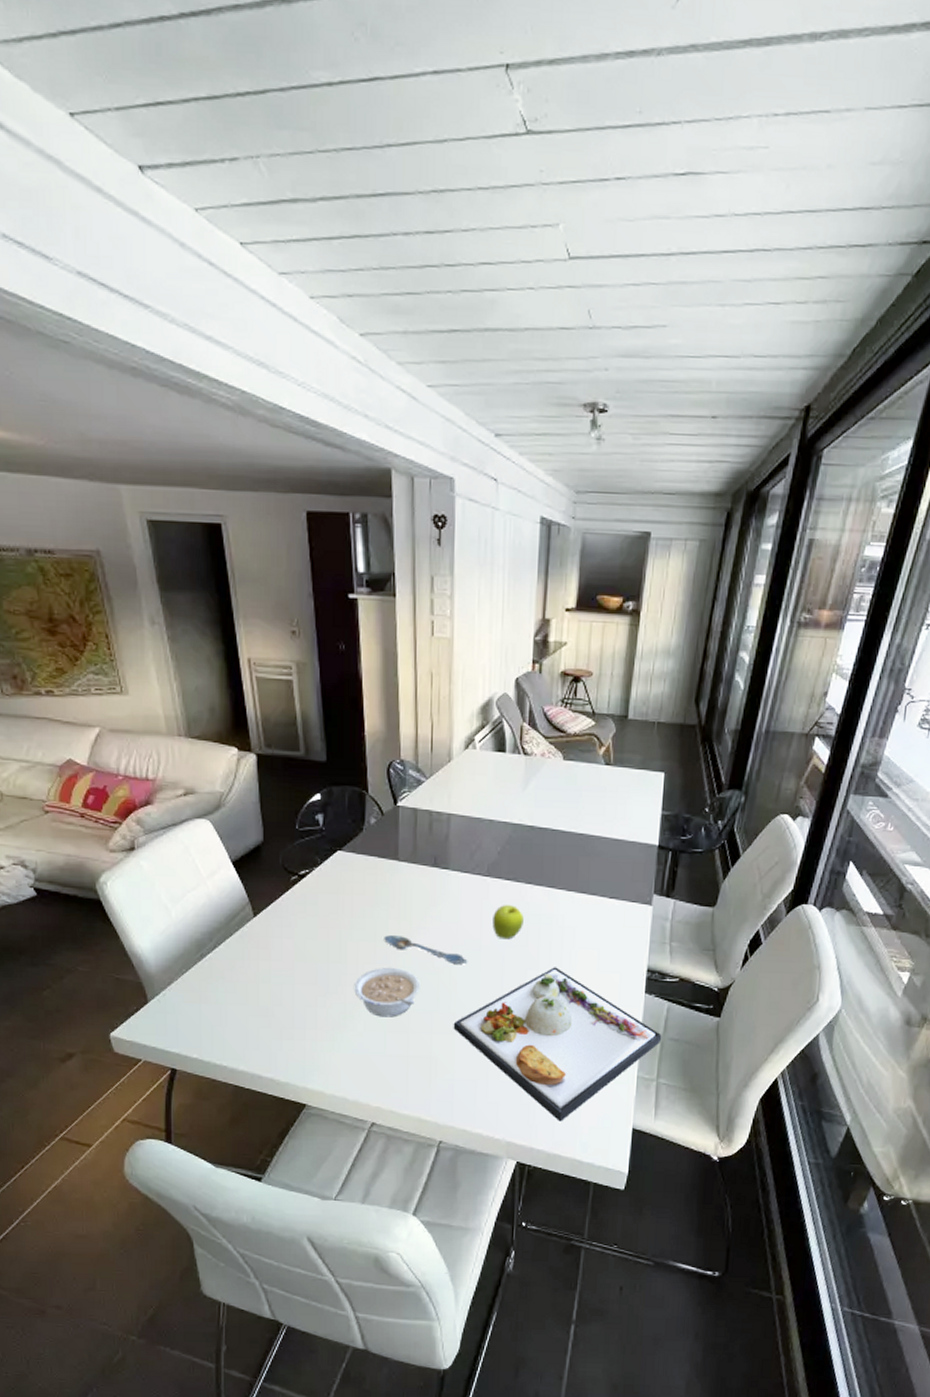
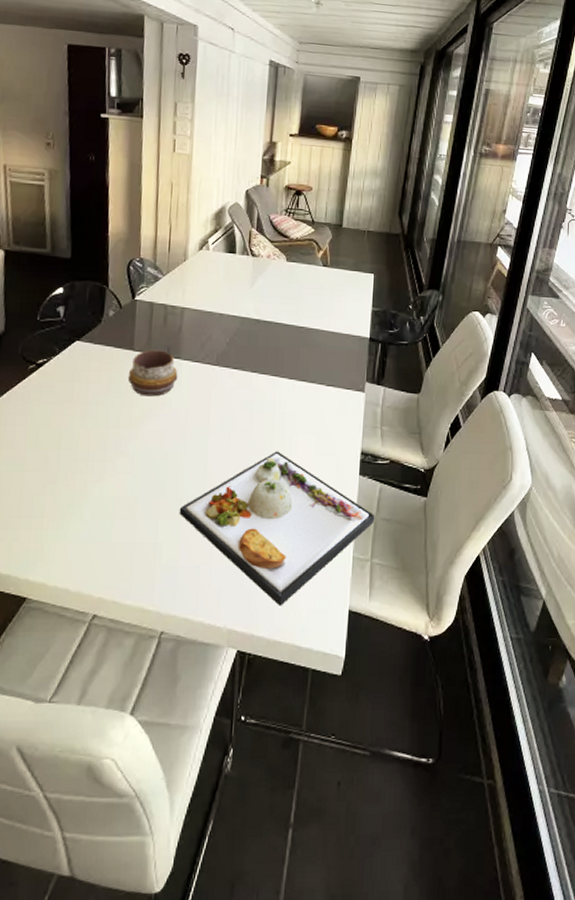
legume: present [354,967,421,1017] -> none [83,453,149,504]
spoon: present [384,935,468,964] -> none [116,422,196,449]
decorative bowl: none [394,859,447,909] -> present [127,349,178,397]
fruit: present [492,904,524,940] -> none [220,391,249,425]

